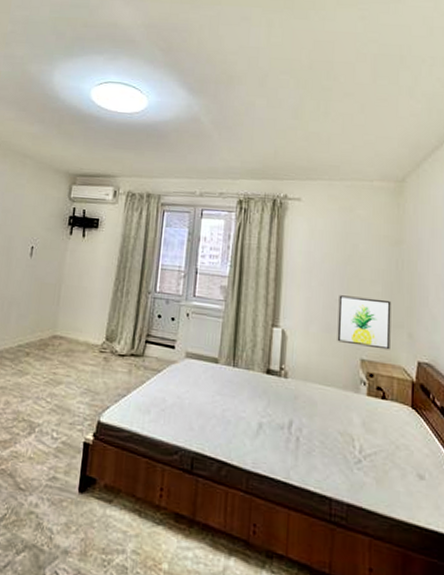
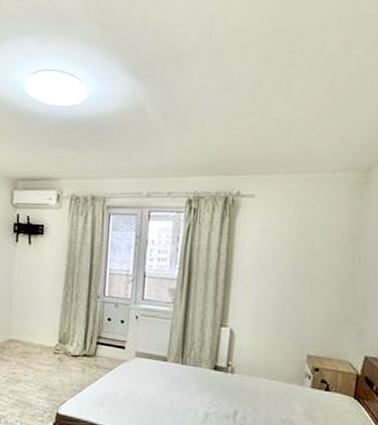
wall art: present [337,295,392,350] -> none [285,294,344,346]

